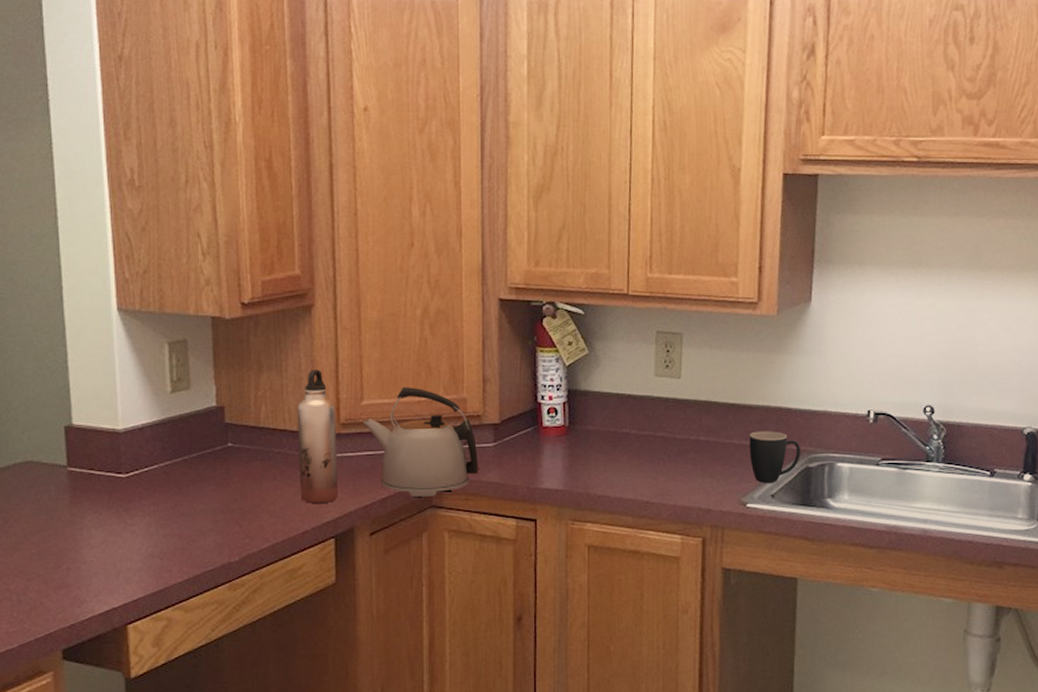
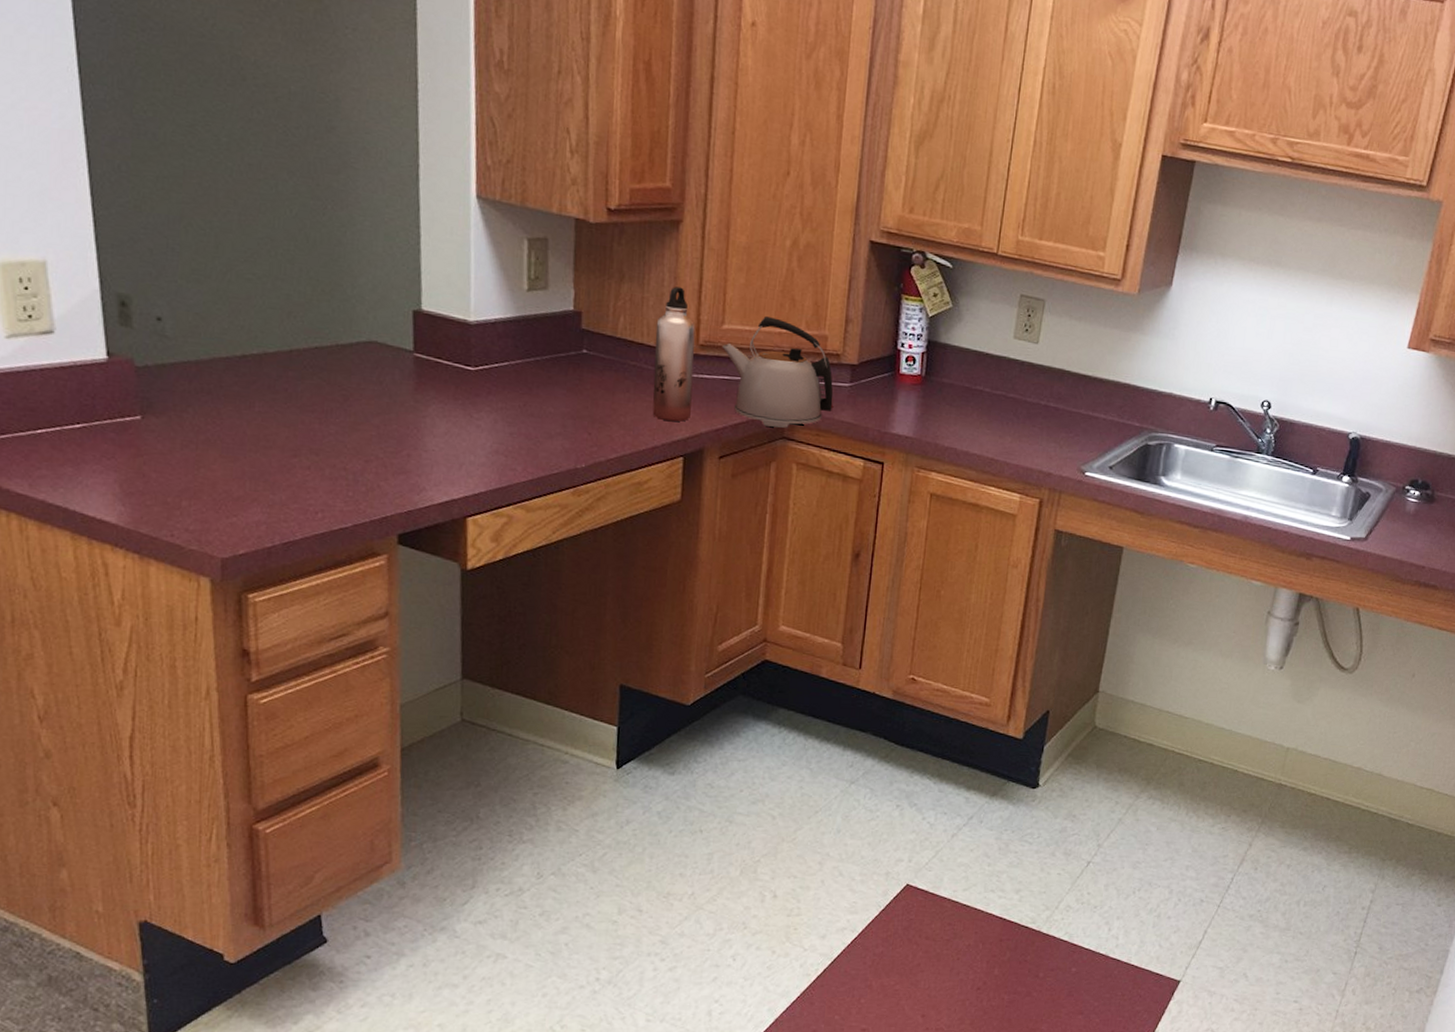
mug: present [749,431,800,483] -> none [1094,404,1143,455]

